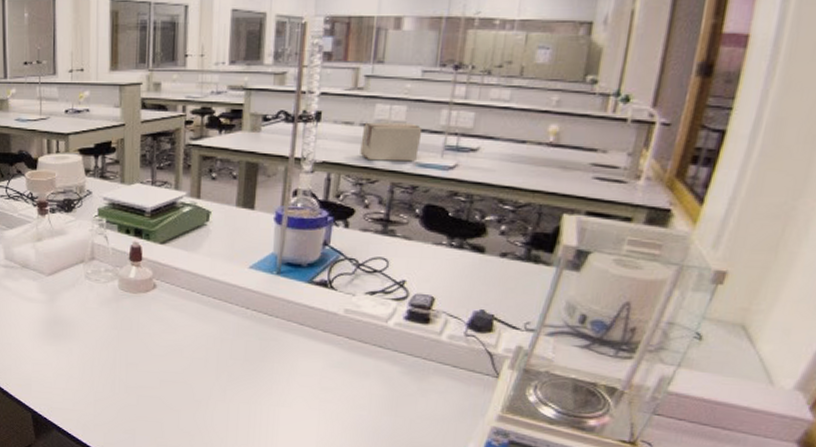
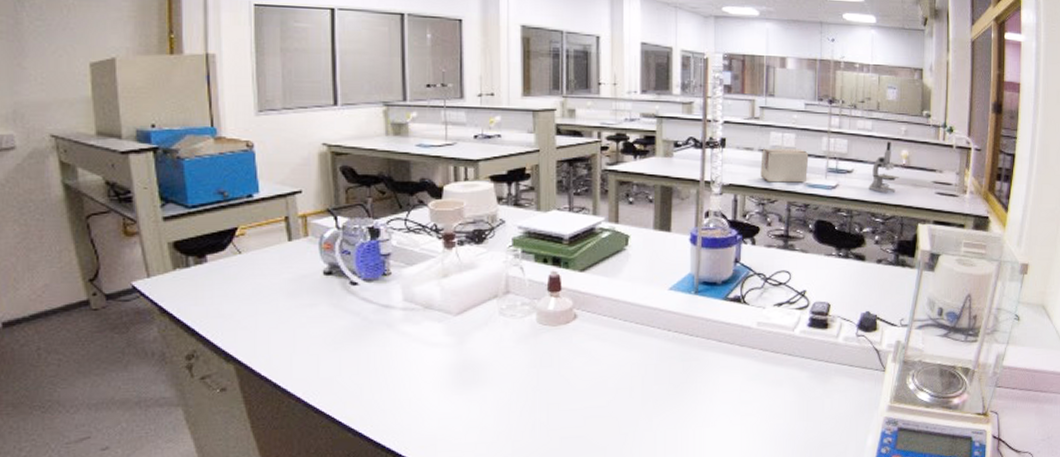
microscope: none [498,113,543,177] -> present [868,141,899,194]

